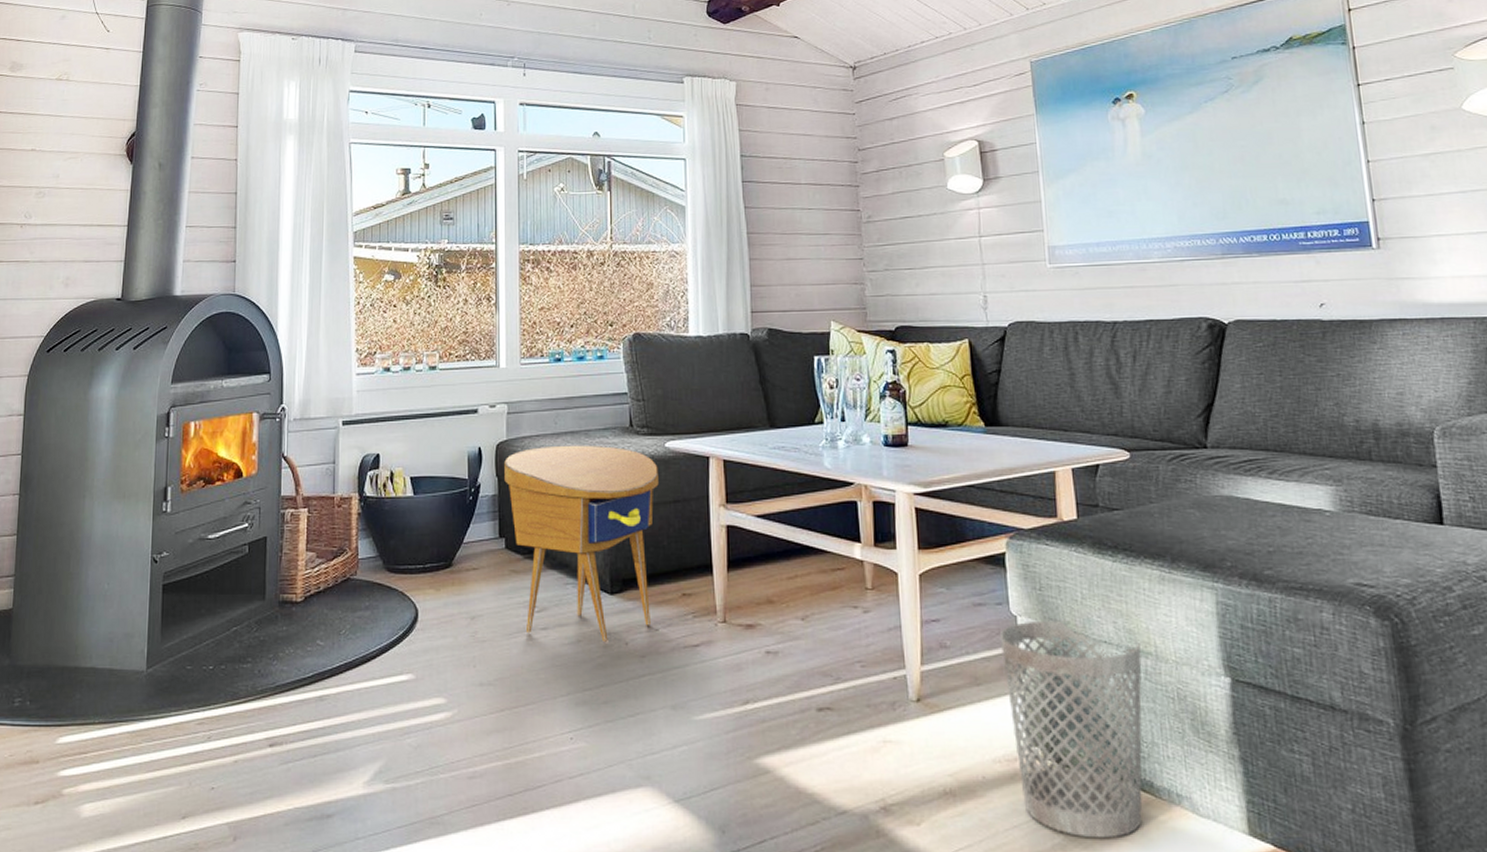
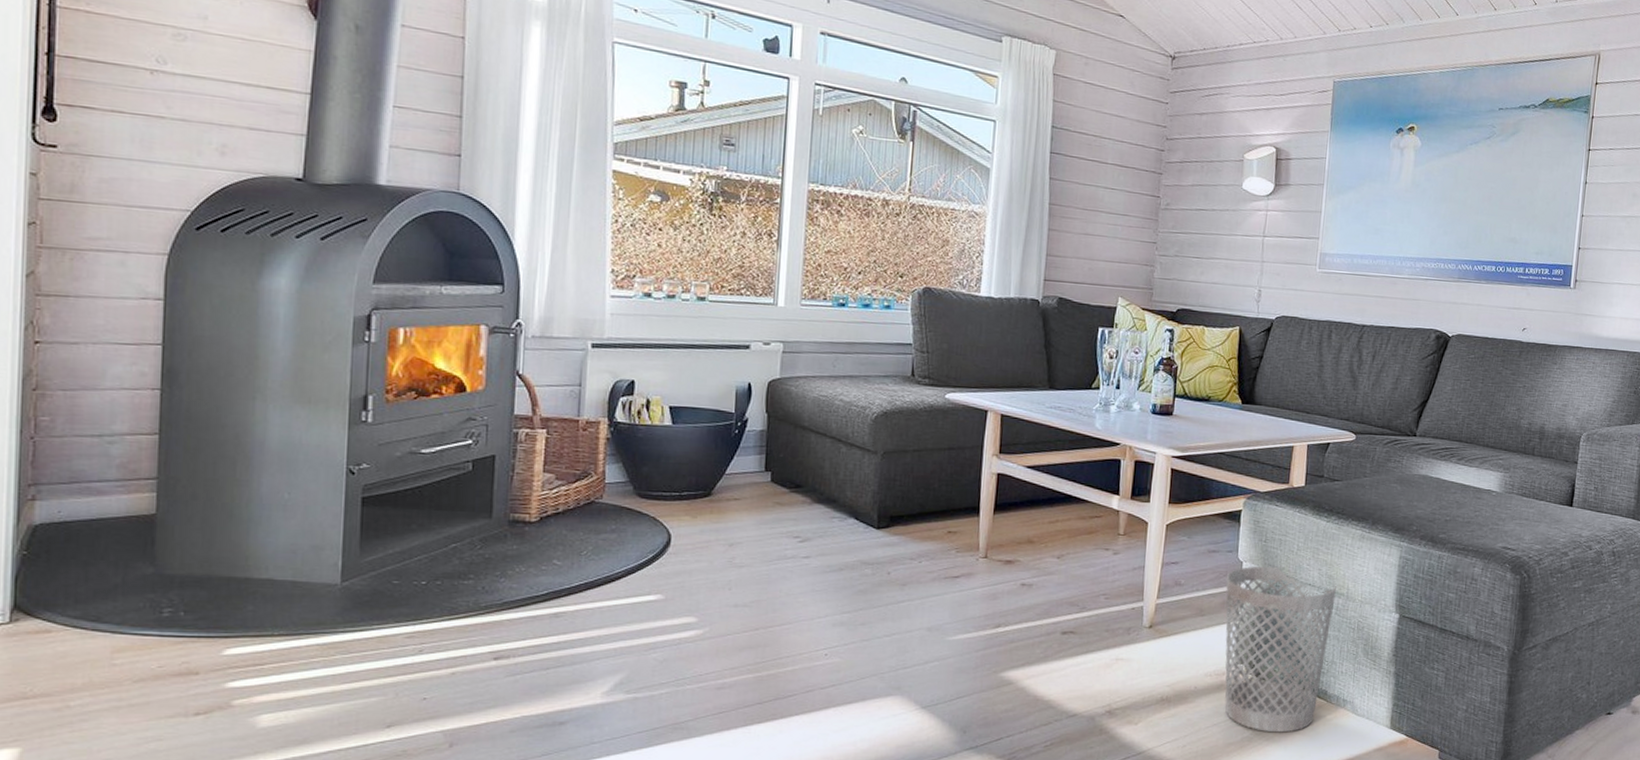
side table: present [504,445,659,642] -> none [774,388,936,571]

